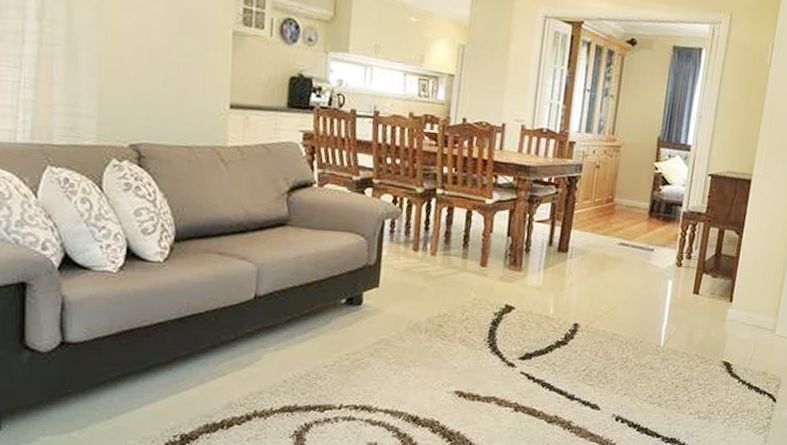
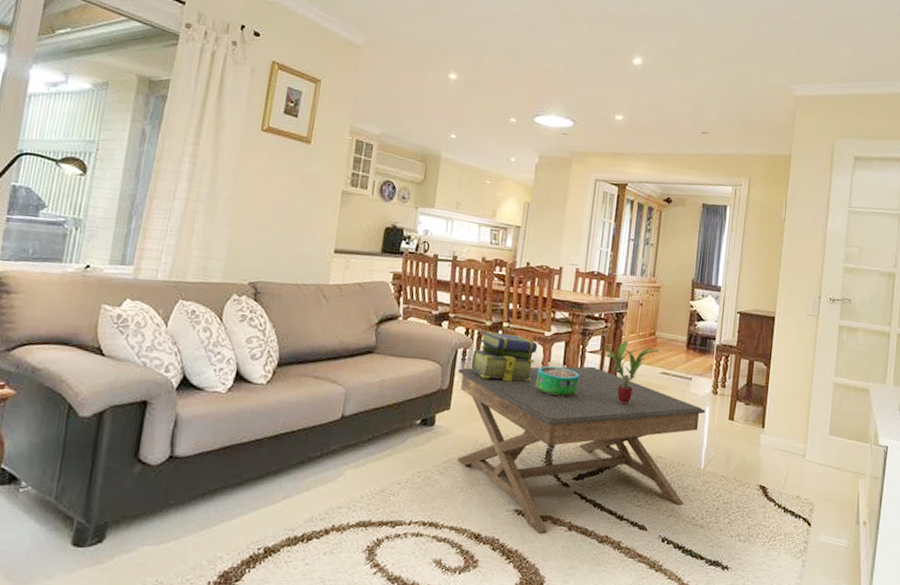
coffee table: none [385,237,668,415] -> present [456,366,706,534]
stack of books: none [401,199,478,256] -> present [471,331,538,382]
decorative bowl: none [475,238,526,272] -> present [535,366,579,397]
potted plant: none [552,208,619,279] -> present [603,340,660,405]

